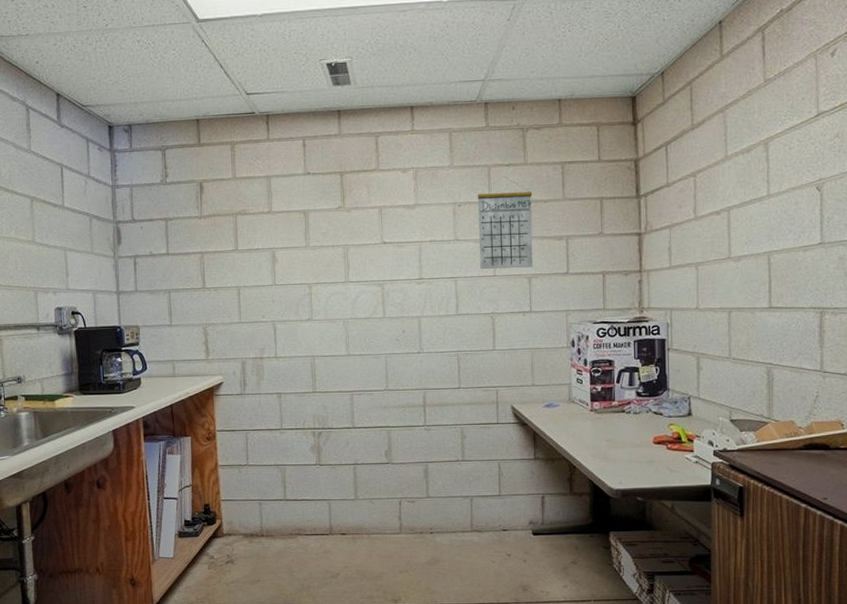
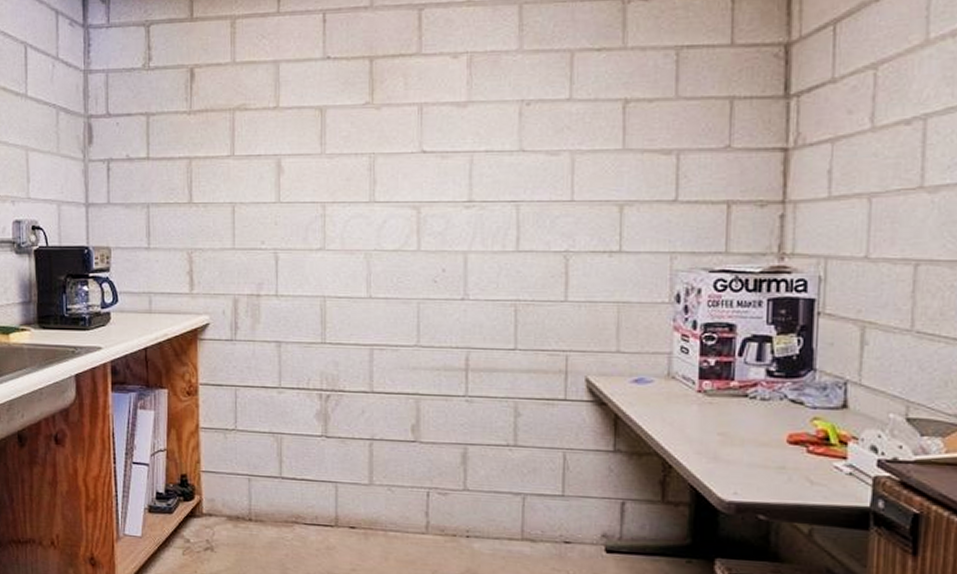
calendar: present [477,176,533,270] -> none [551,65,632,192]

